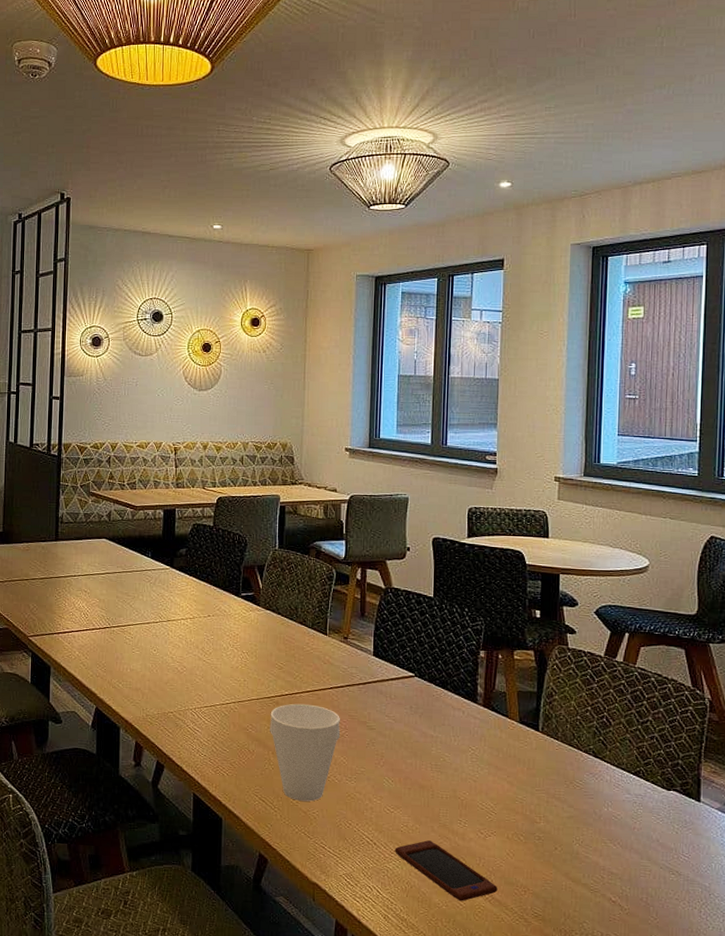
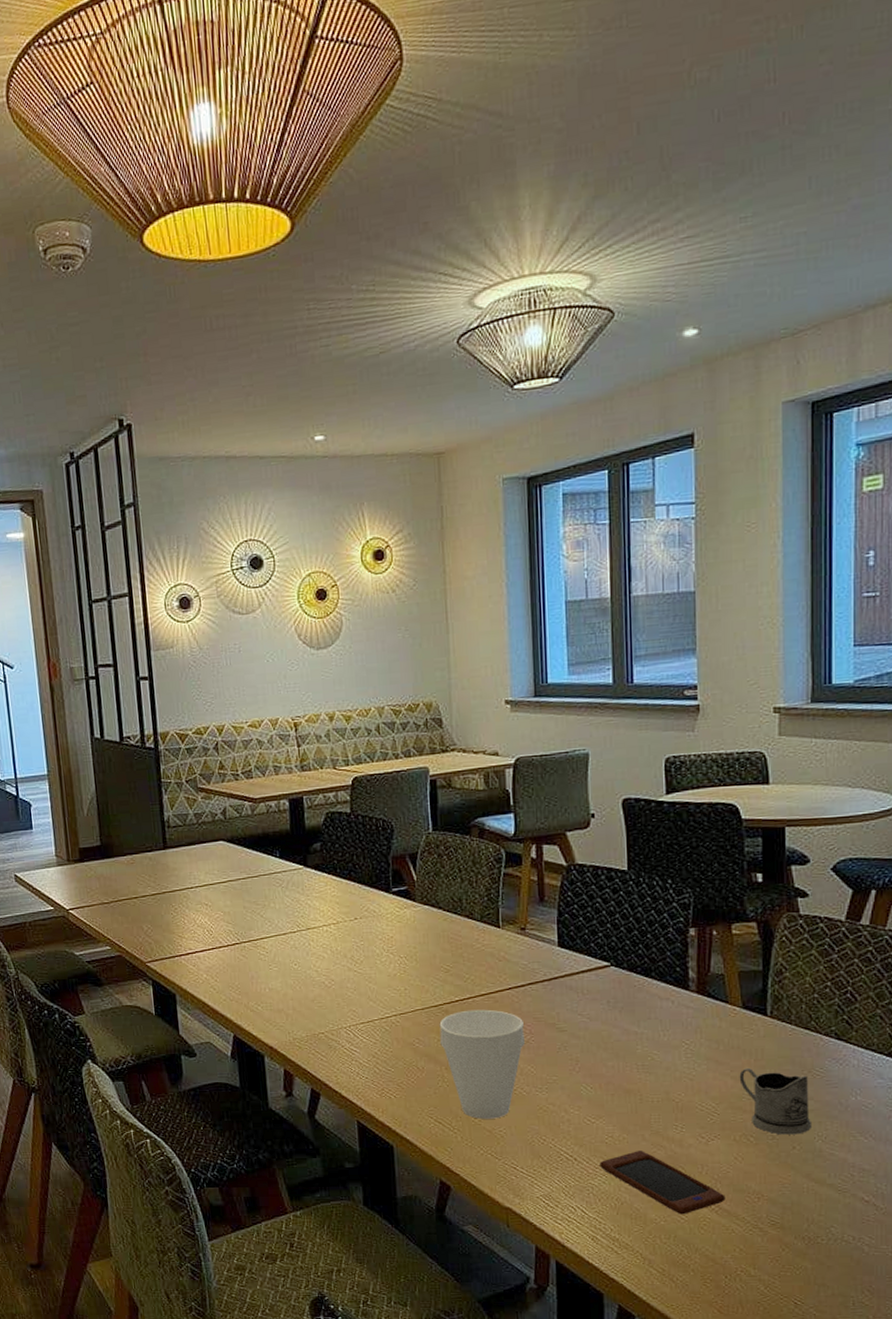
tea glass holder: none [514,775,572,837] -> present [739,1068,813,1135]

